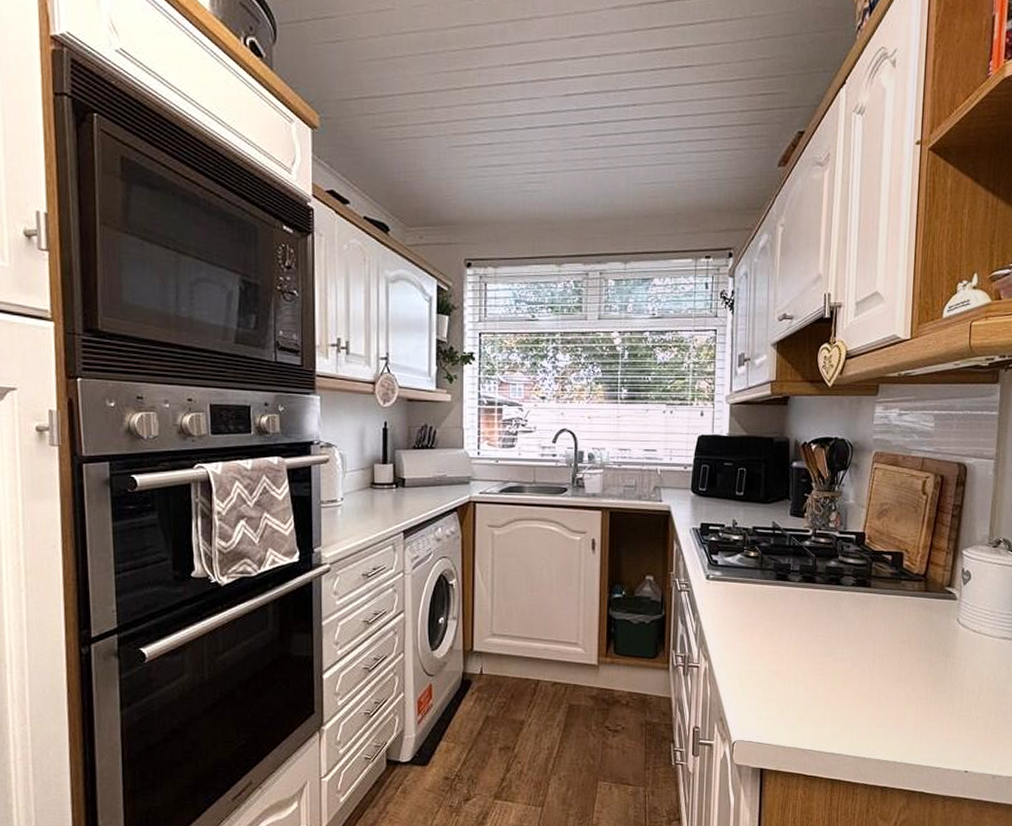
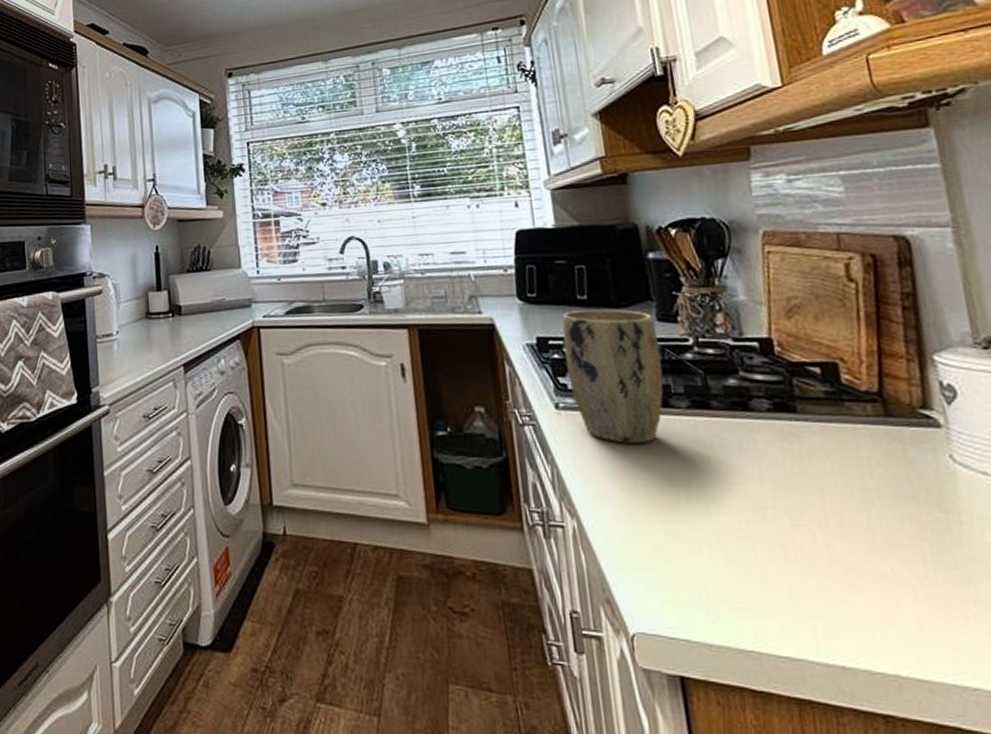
plant pot: none [720,504,788,606] -> present [562,309,664,444]

